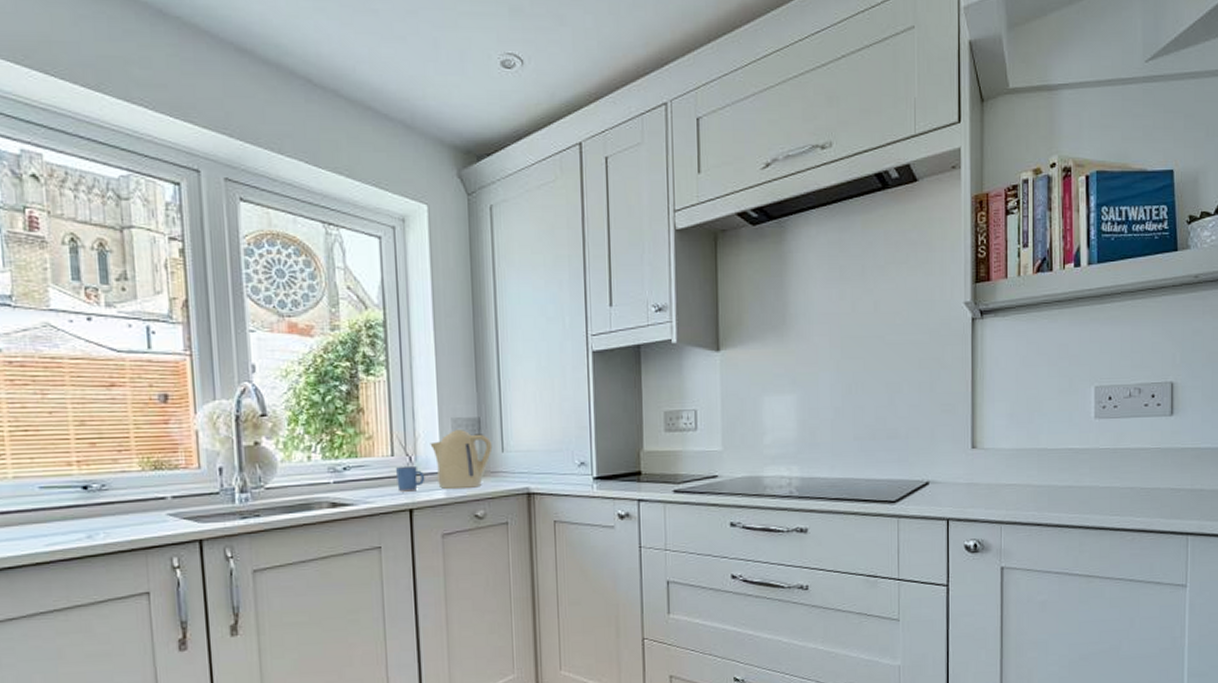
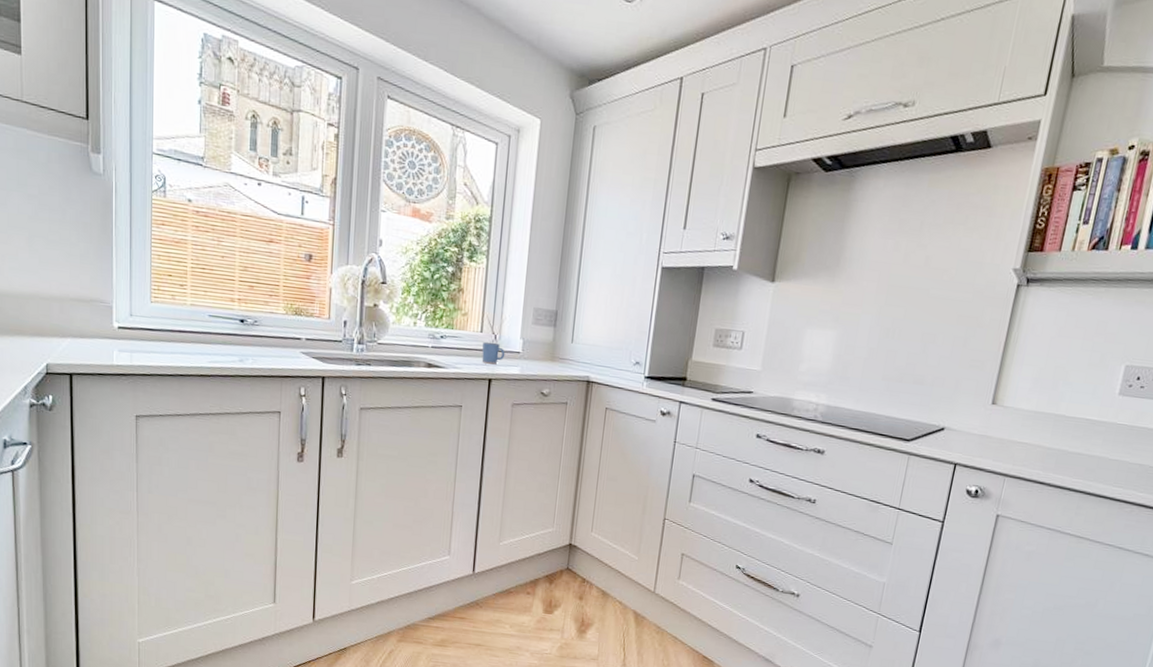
kettle: present [430,430,493,490] -> none [513,318,565,370]

